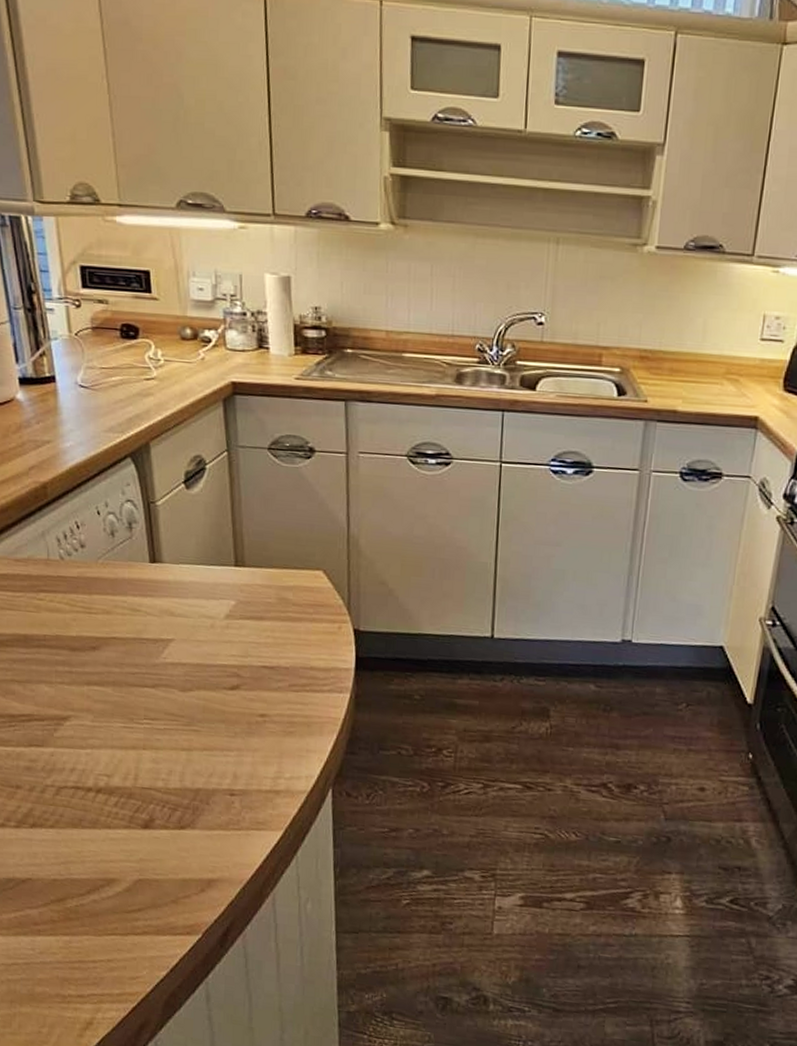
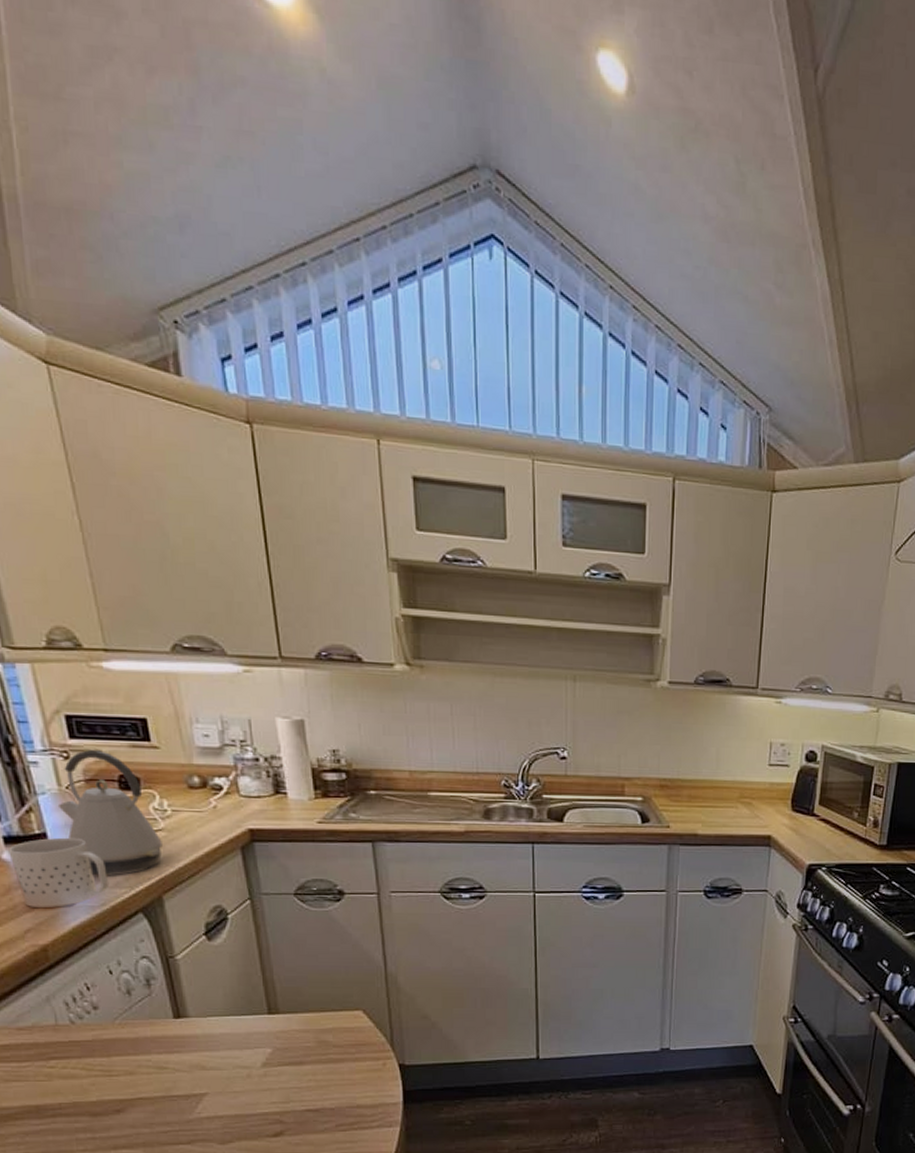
mug: none [22,381,105,448] -> present [8,837,110,909]
kettle: none [66,299,154,420] -> present [57,750,163,875]

